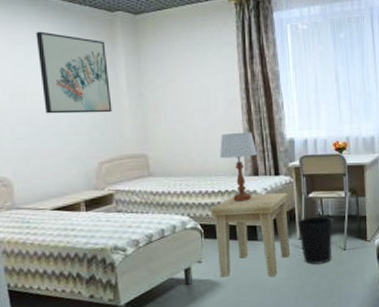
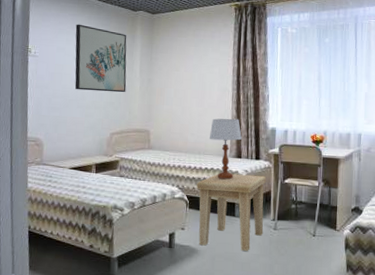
wastebasket: present [297,216,333,265] -> none [272,200,305,246]

